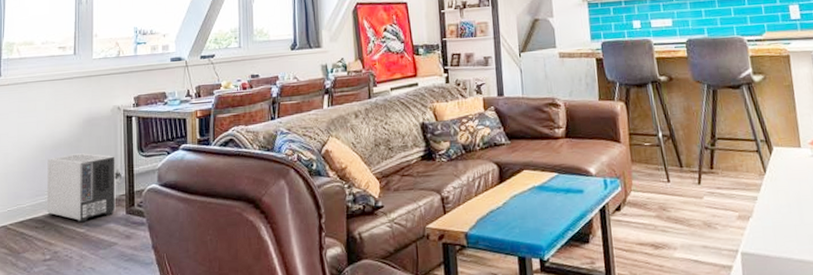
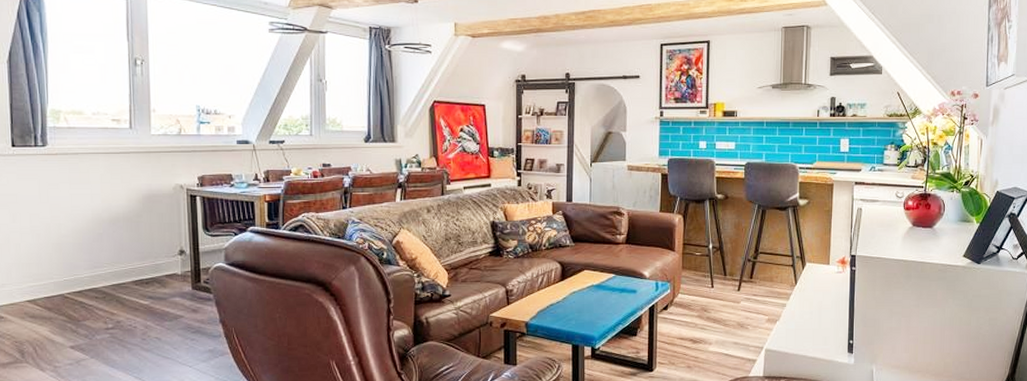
air purifier: present [47,153,116,223] -> none [105,229,181,295]

